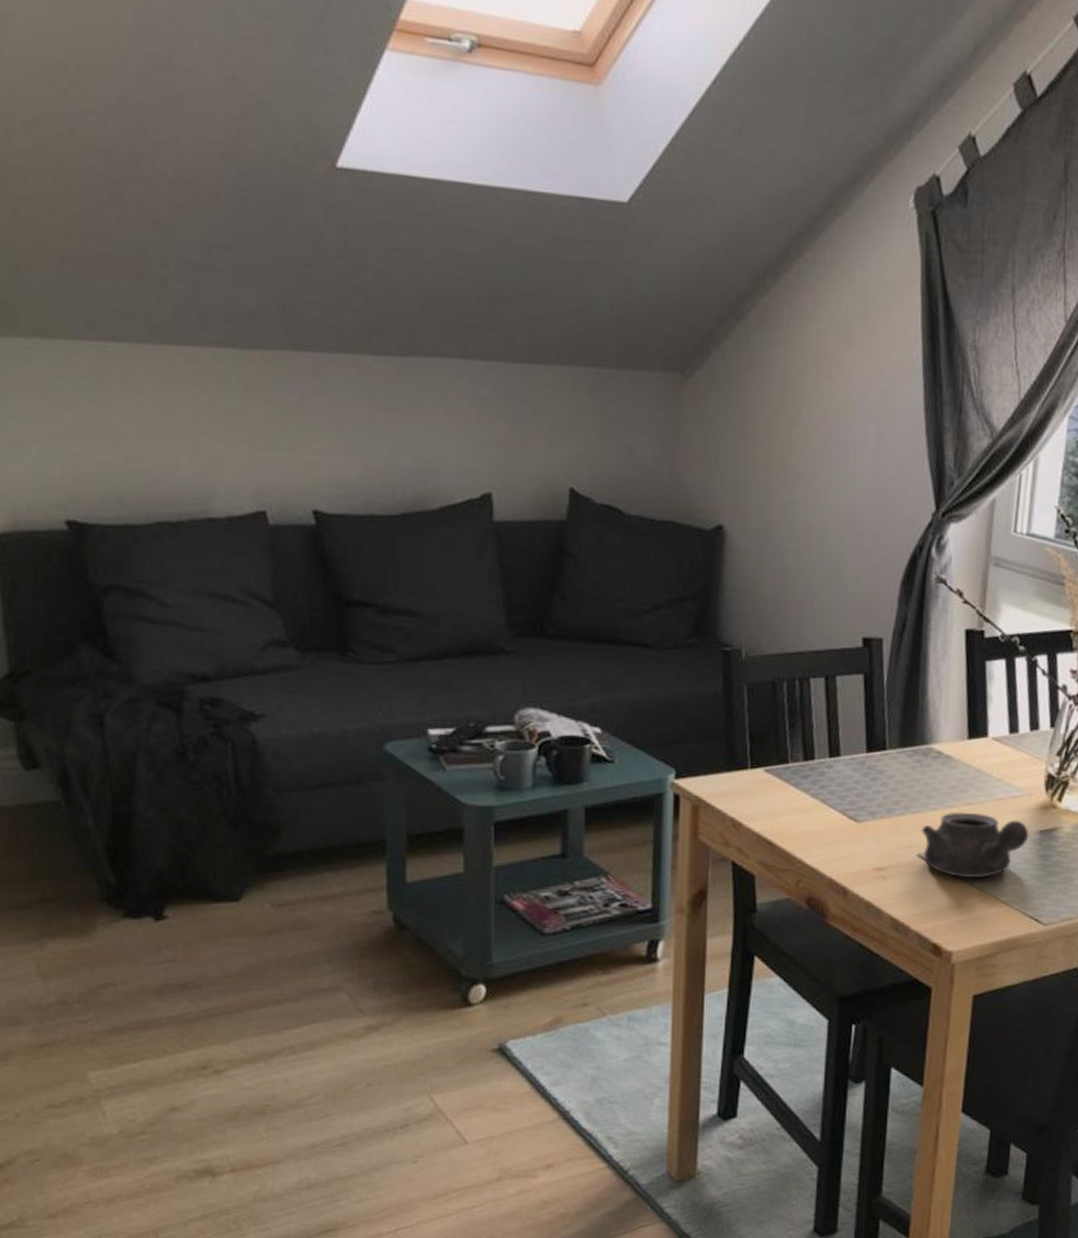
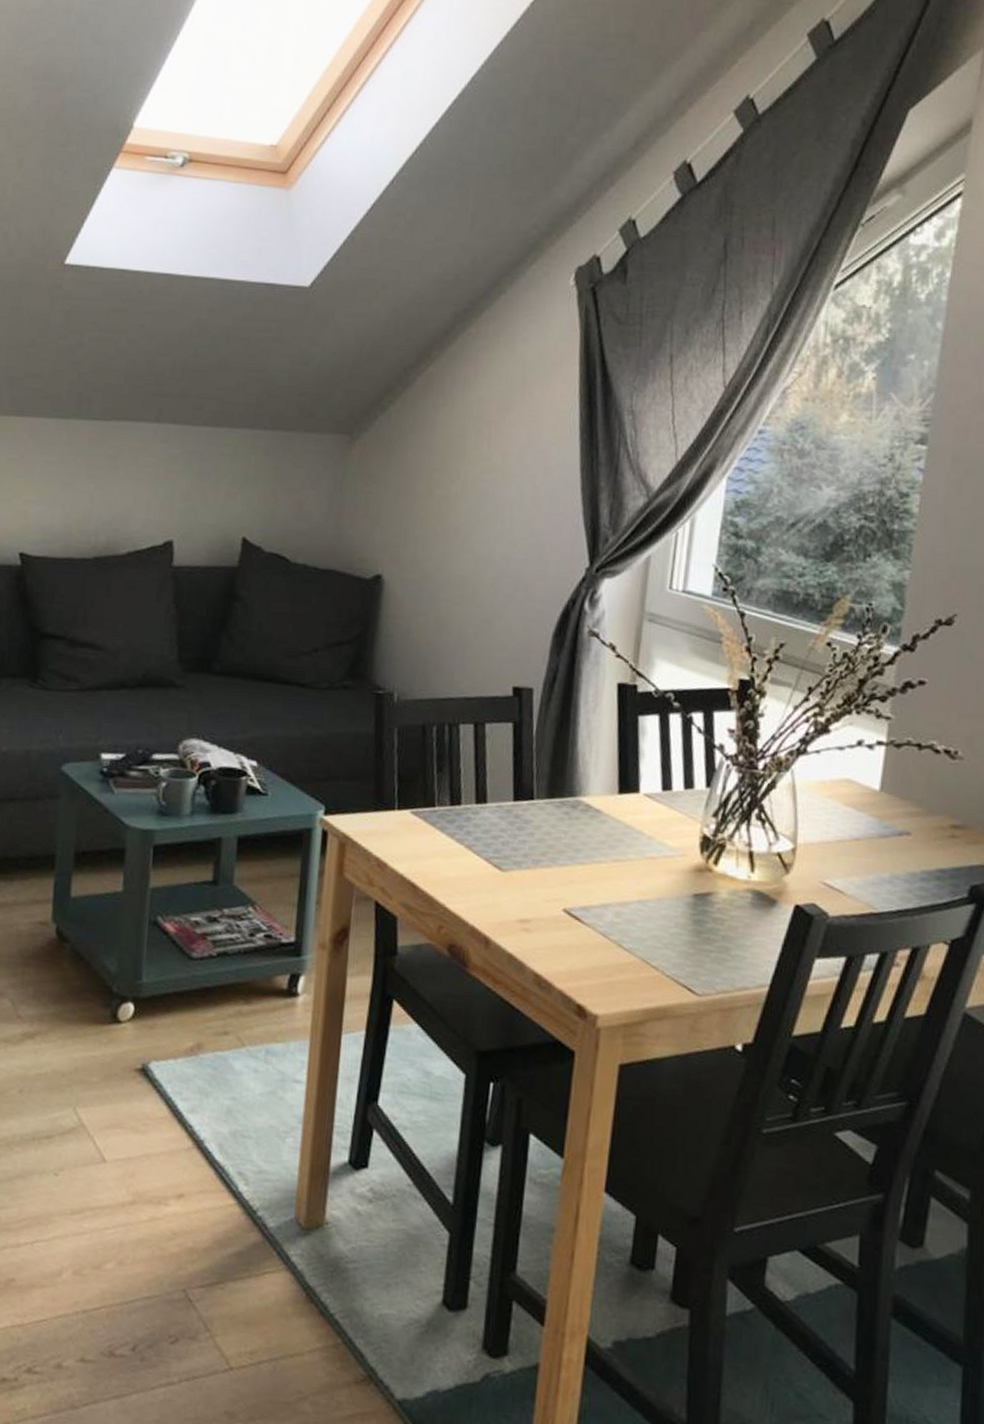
teapot: present [920,811,1029,879] -> none [567,867,682,939]

